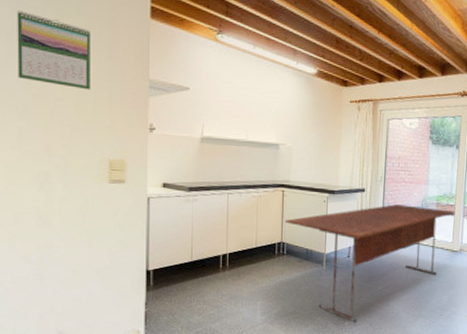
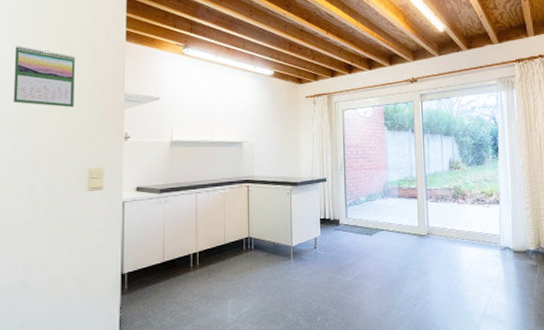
dining table: present [284,204,455,323] -> none [250,191,418,318]

